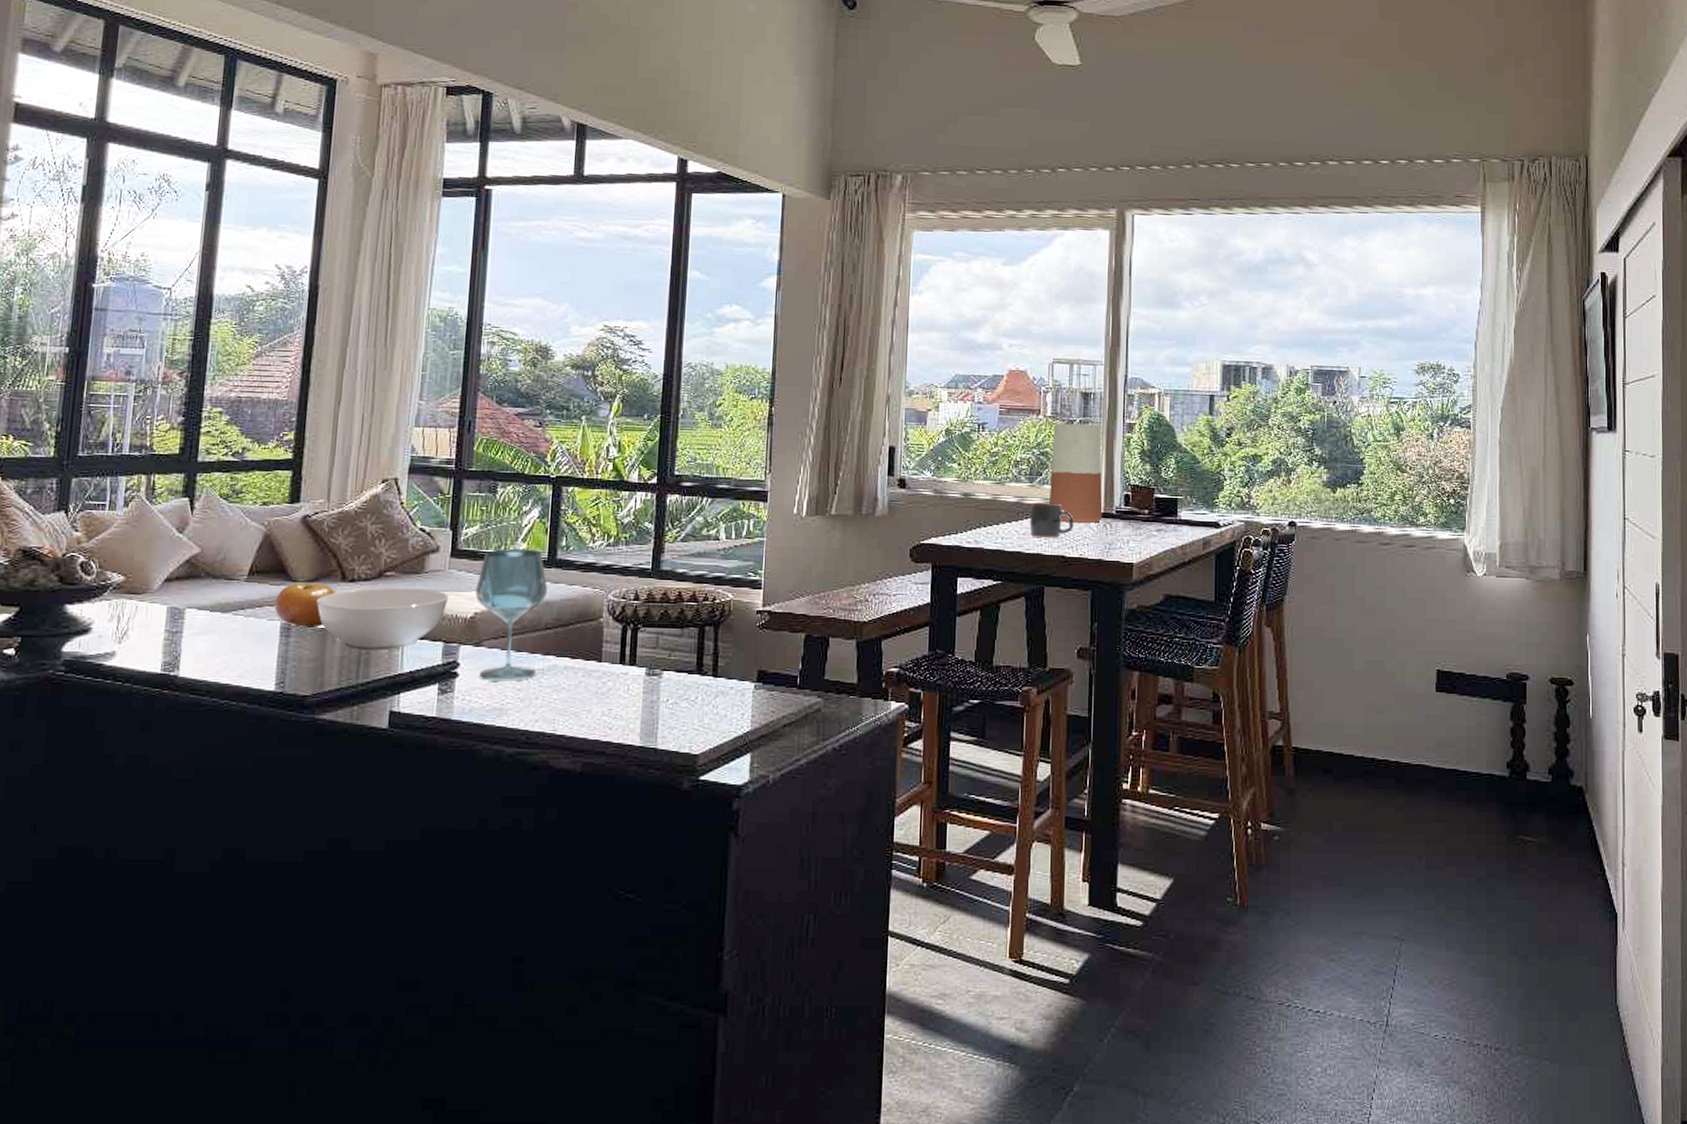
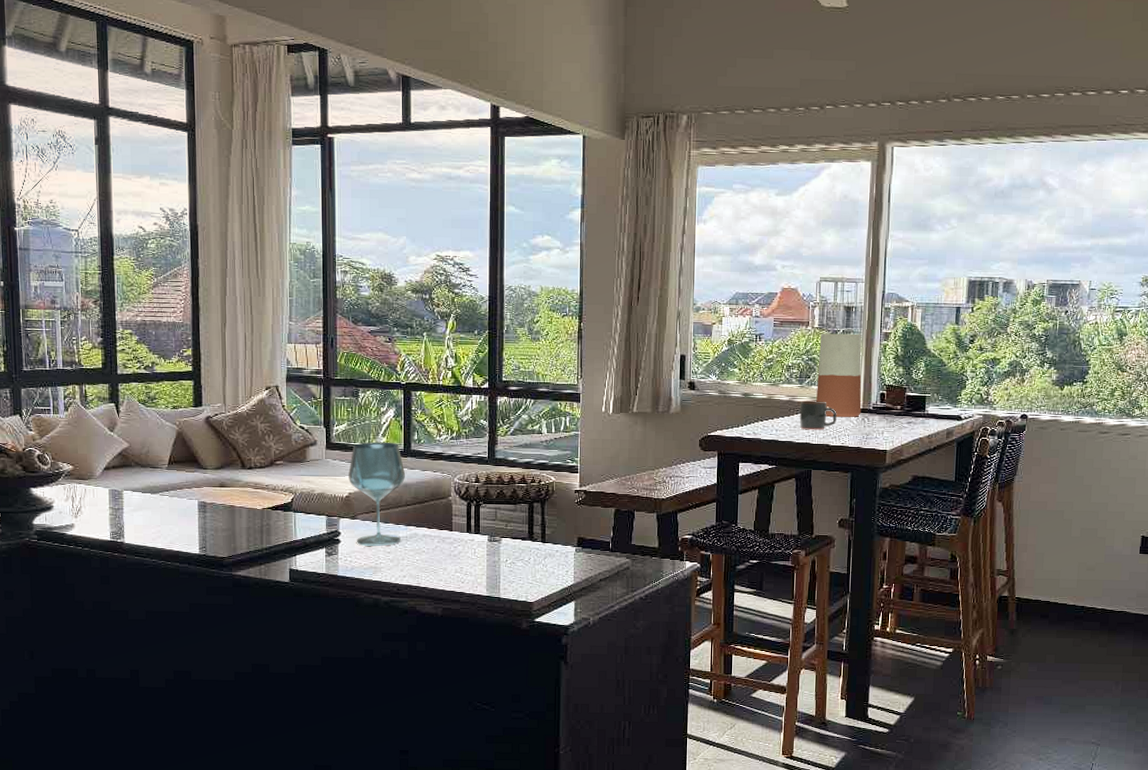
fruit: present [274,582,335,628] -> none [191,470,238,505]
bowl: present [316,587,449,650] -> none [223,473,328,522]

